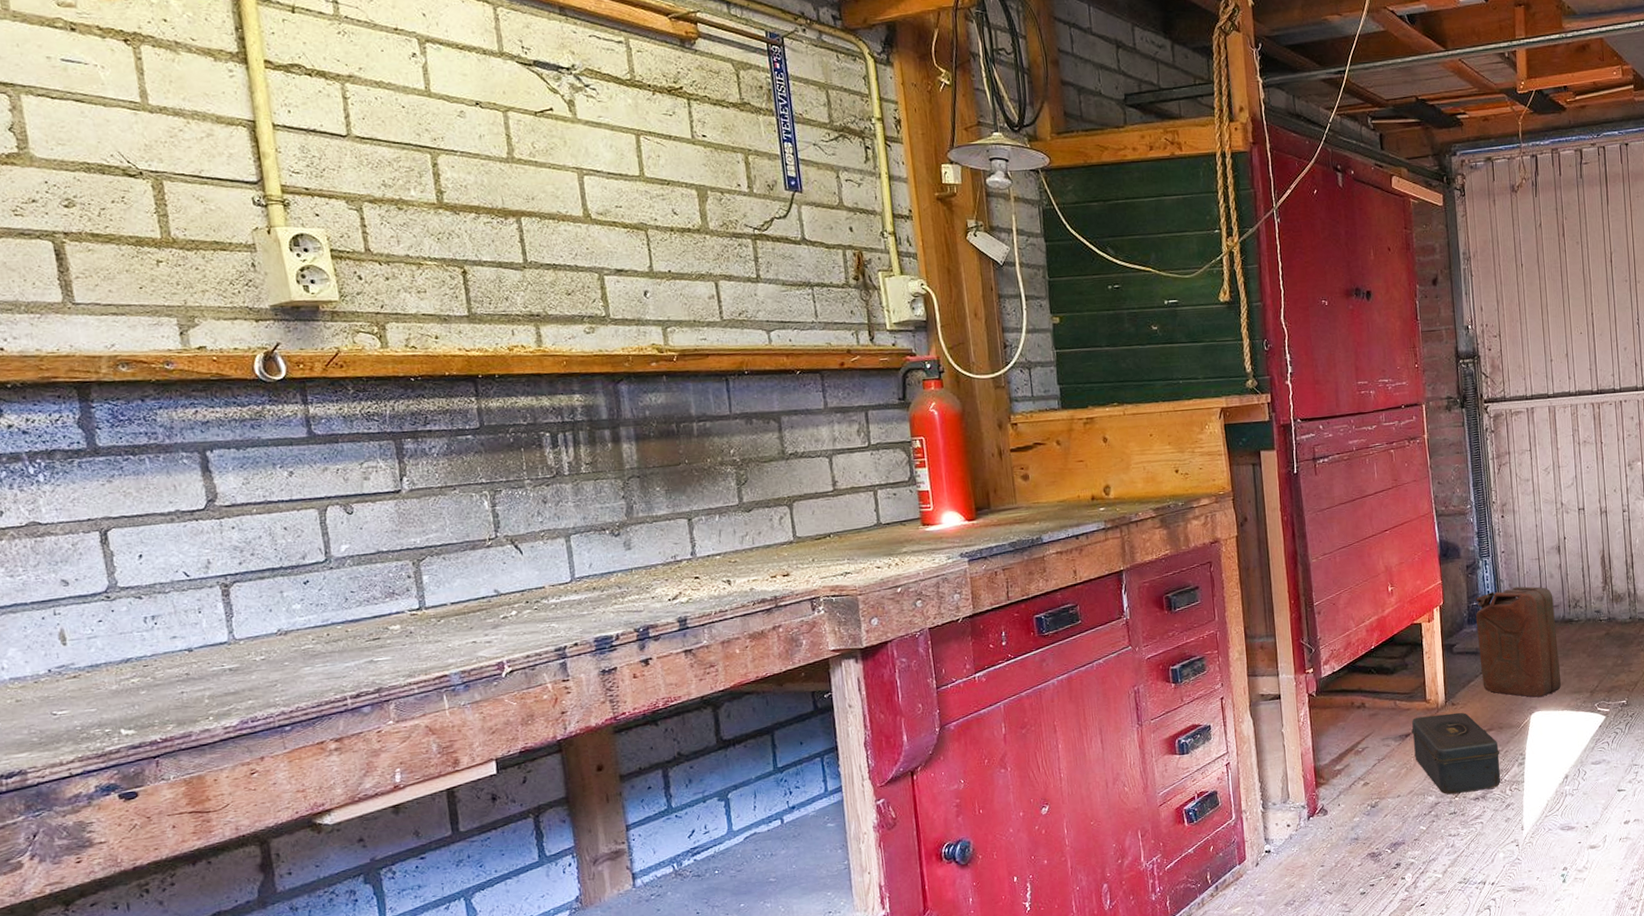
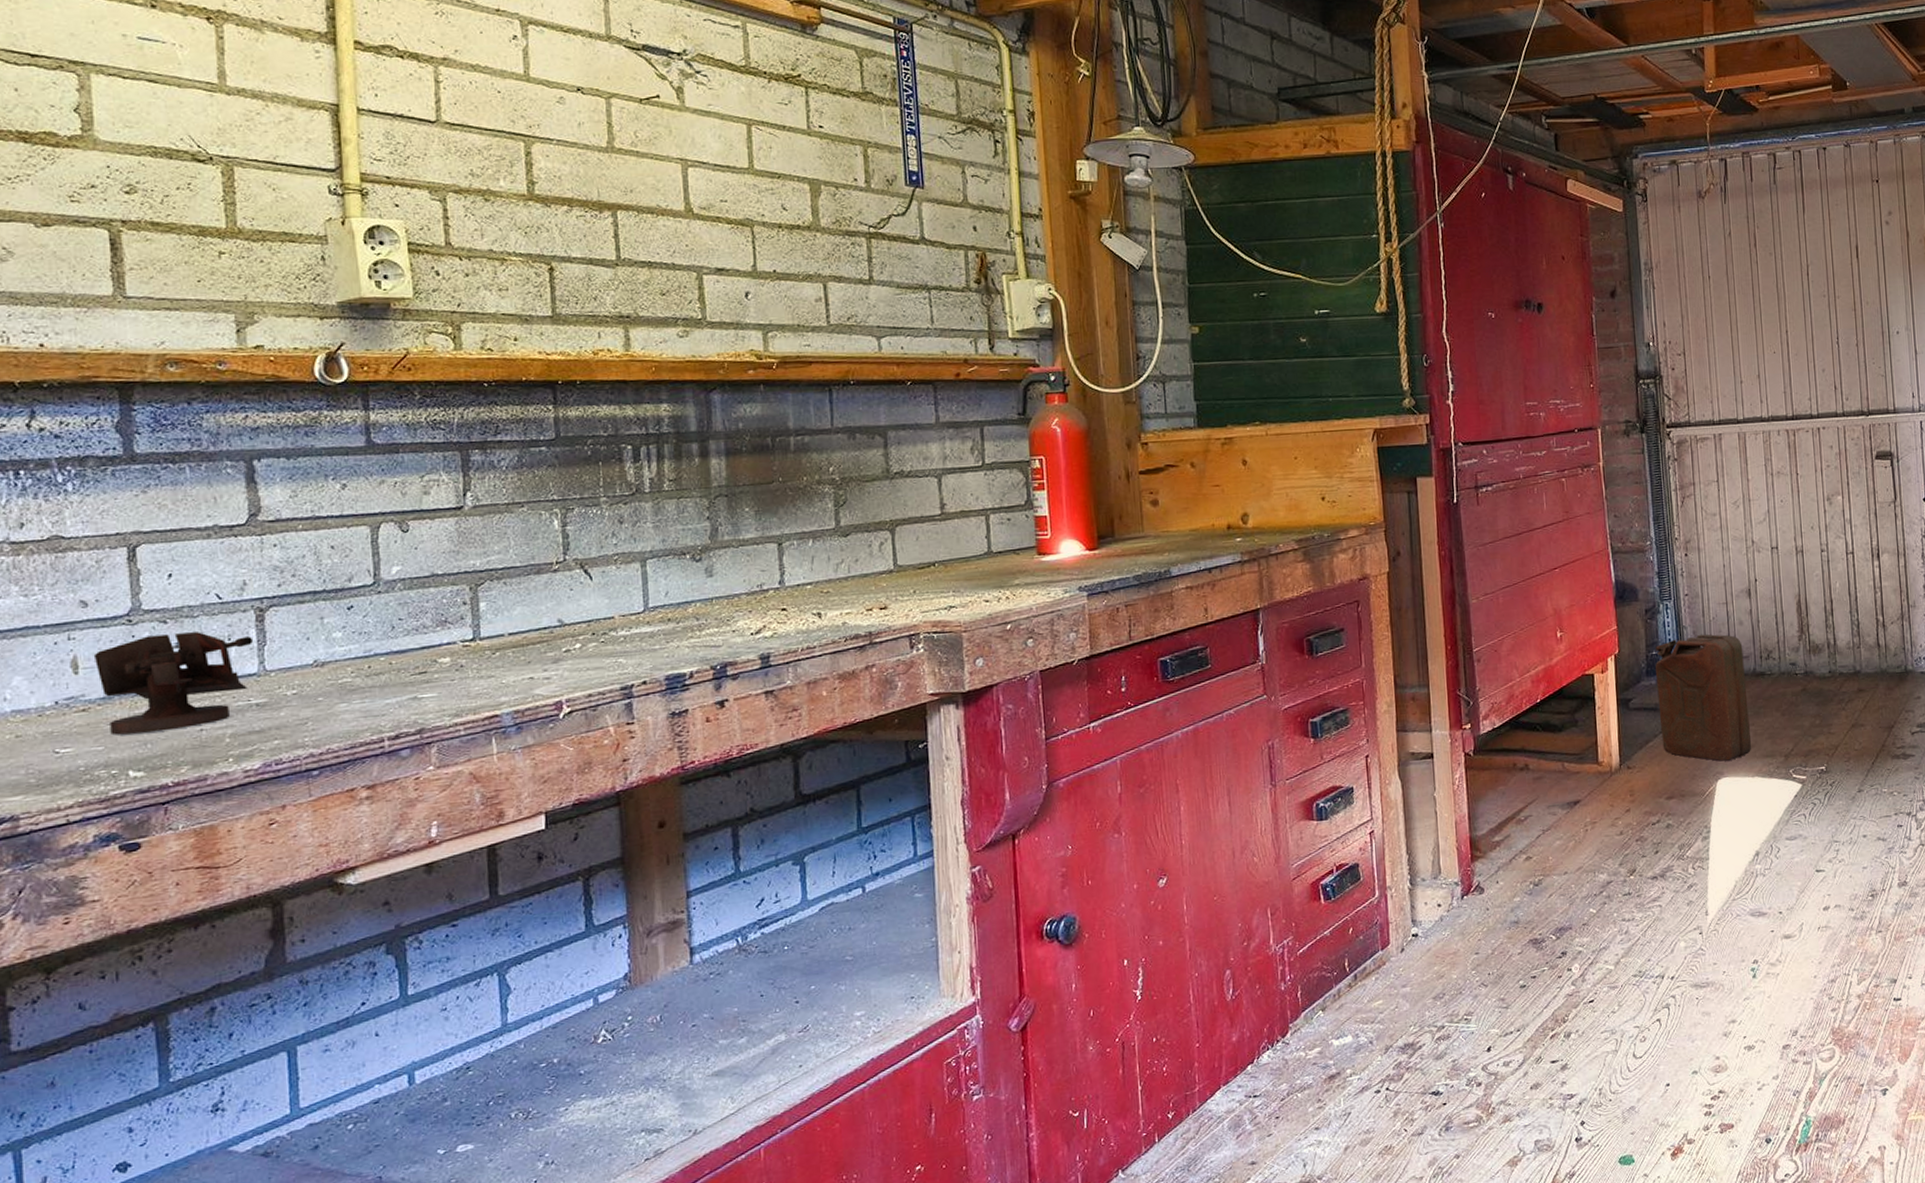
bench vise: none [78,606,222,699] -> present [93,632,254,735]
toolbox: present [1411,712,1501,794] -> none [1581,777,1682,872]

